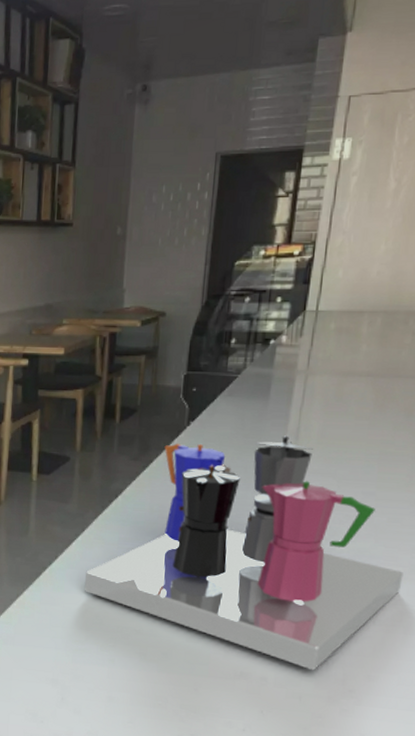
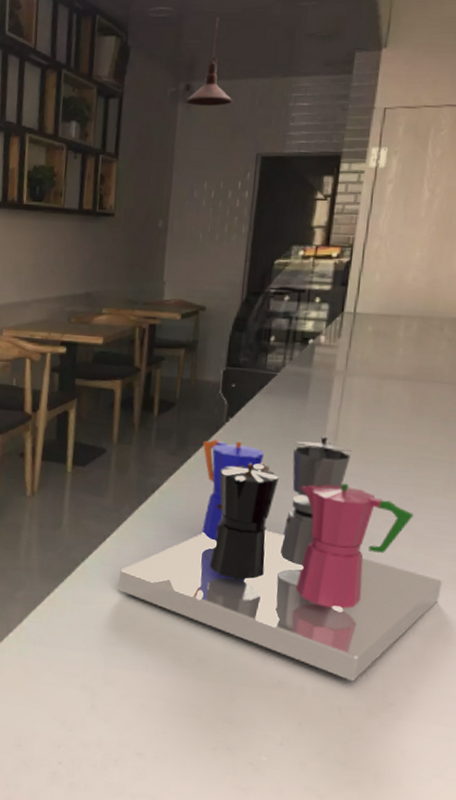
pendant light: none [142,10,192,107] -> present [185,17,233,107]

